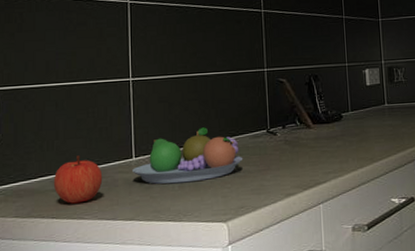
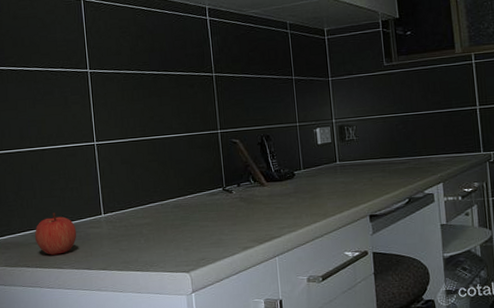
fruit bowl: present [132,127,243,184] -> none [102,186,202,238]

